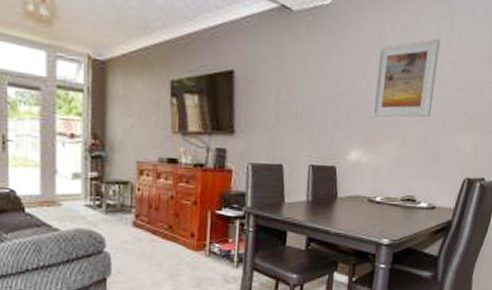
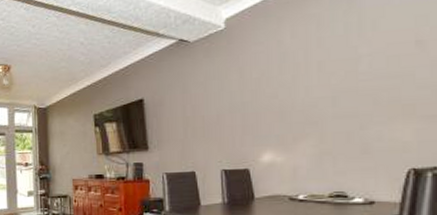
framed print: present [371,38,441,118] -> none [279,35,352,120]

